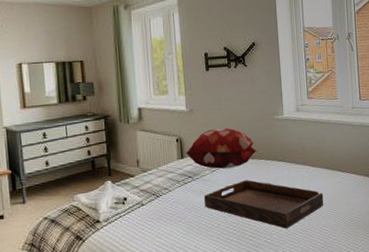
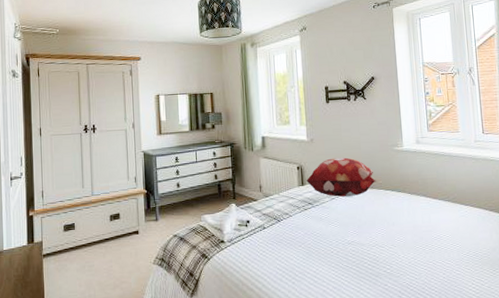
serving tray: present [204,180,324,228] -> none [323,209,446,260]

